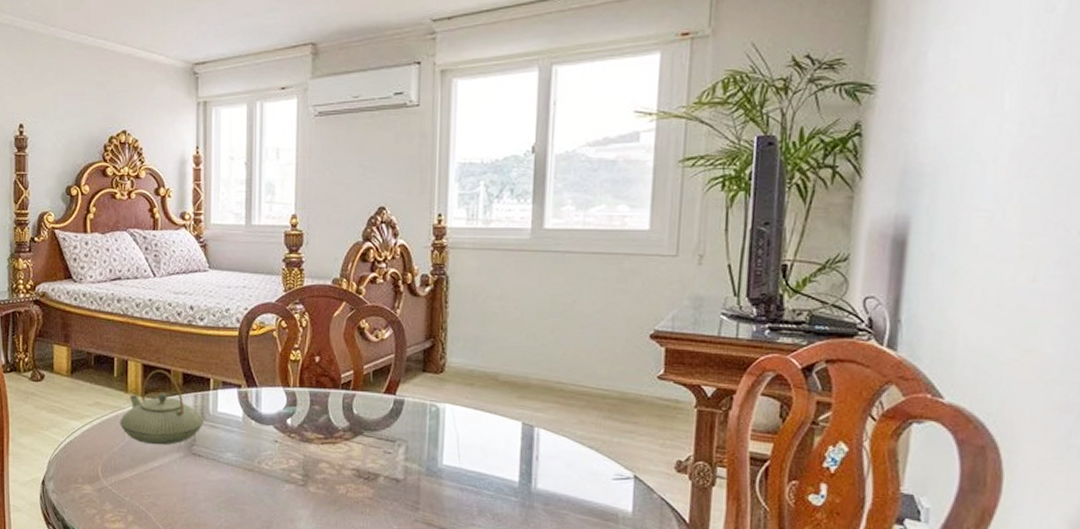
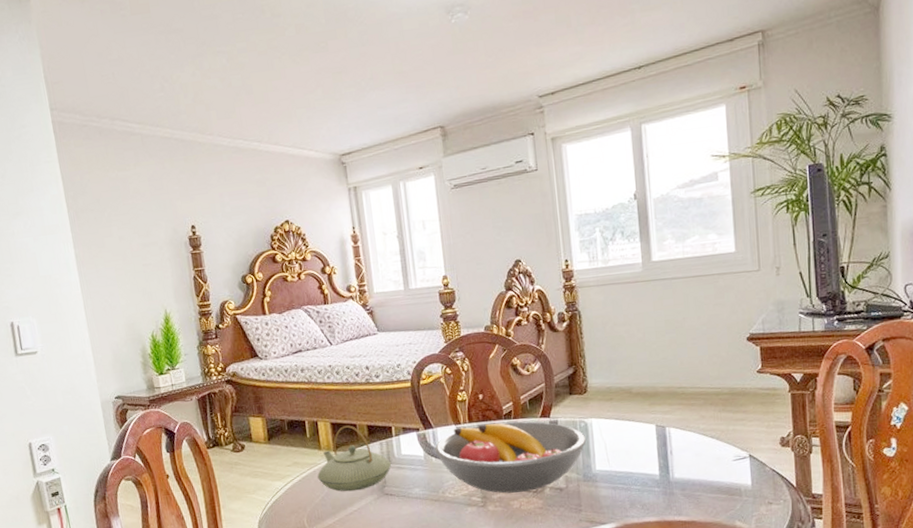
fruit bowl: none [256,391,436,477] -> present [434,421,587,494]

